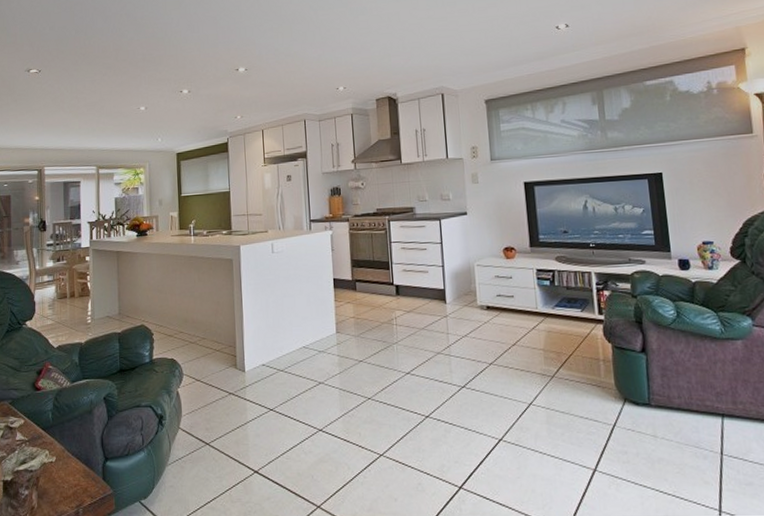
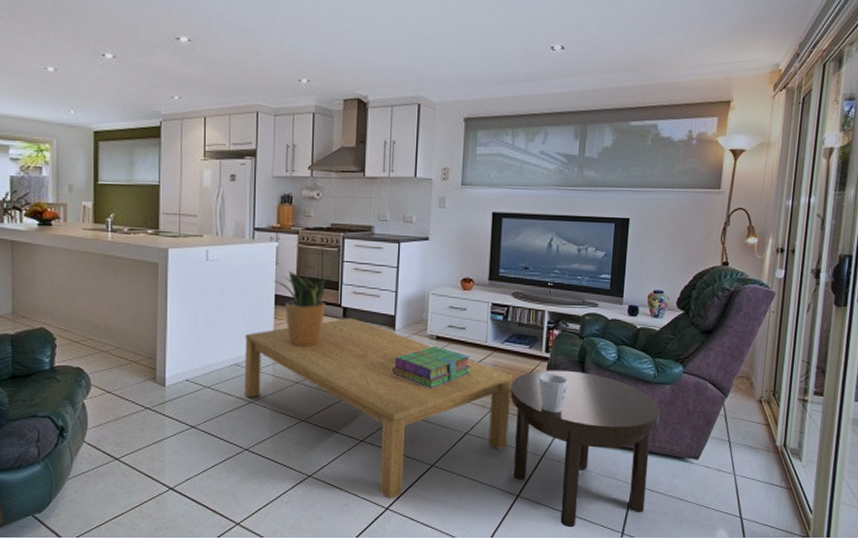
coffee table: none [310,295,575,477] -> present [244,318,513,499]
potted plant: none [331,255,380,326] -> present [274,270,327,346]
stack of books: none [448,315,526,360] -> present [392,345,471,390]
side table: none [568,331,741,505] -> present [510,370,660,528]
mug: none [596,336,629,378] -> present [539,374,568,413]

